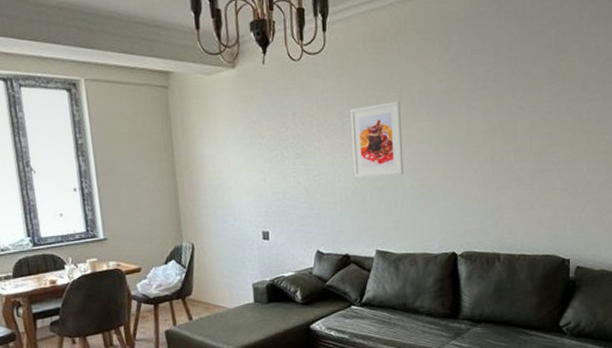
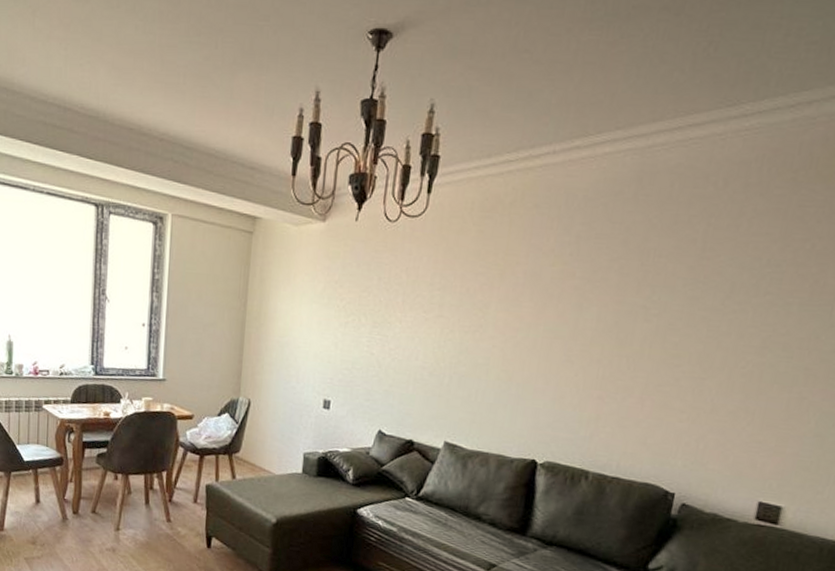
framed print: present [350,101,404,178] -> none [434,280,501,364]

